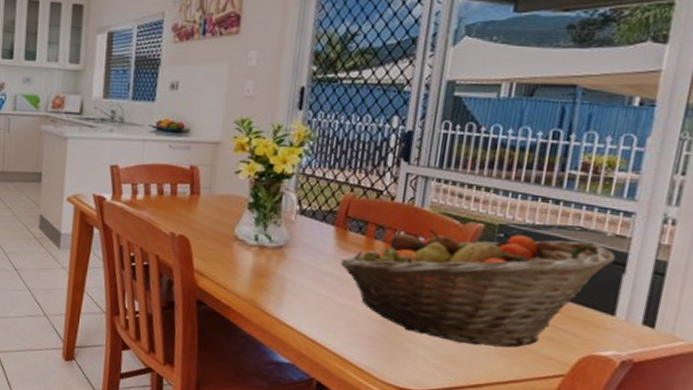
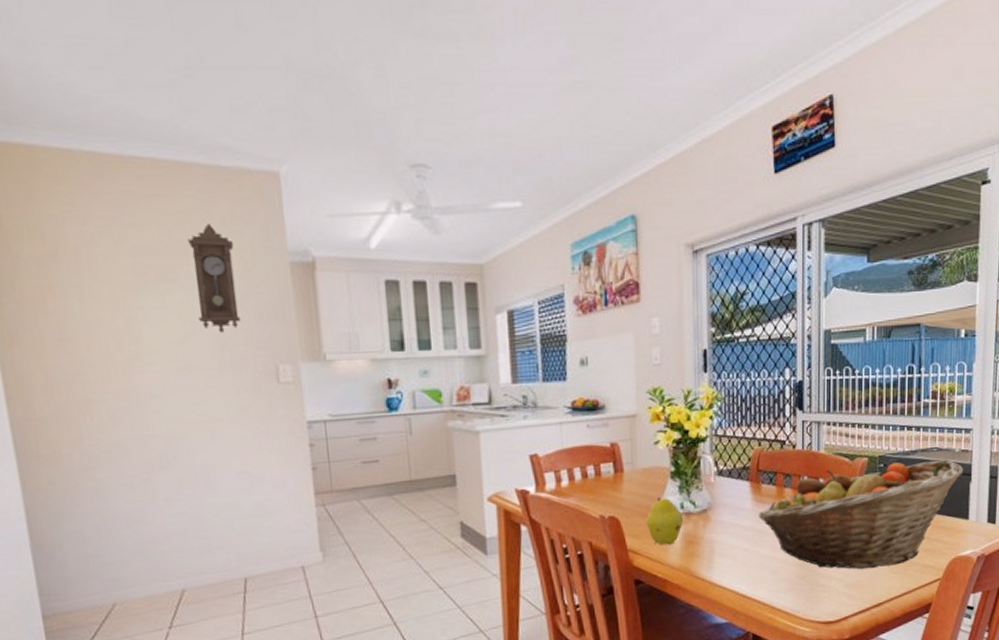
fruit: none [216,225,256,274] -> present [647,497,683,545]

